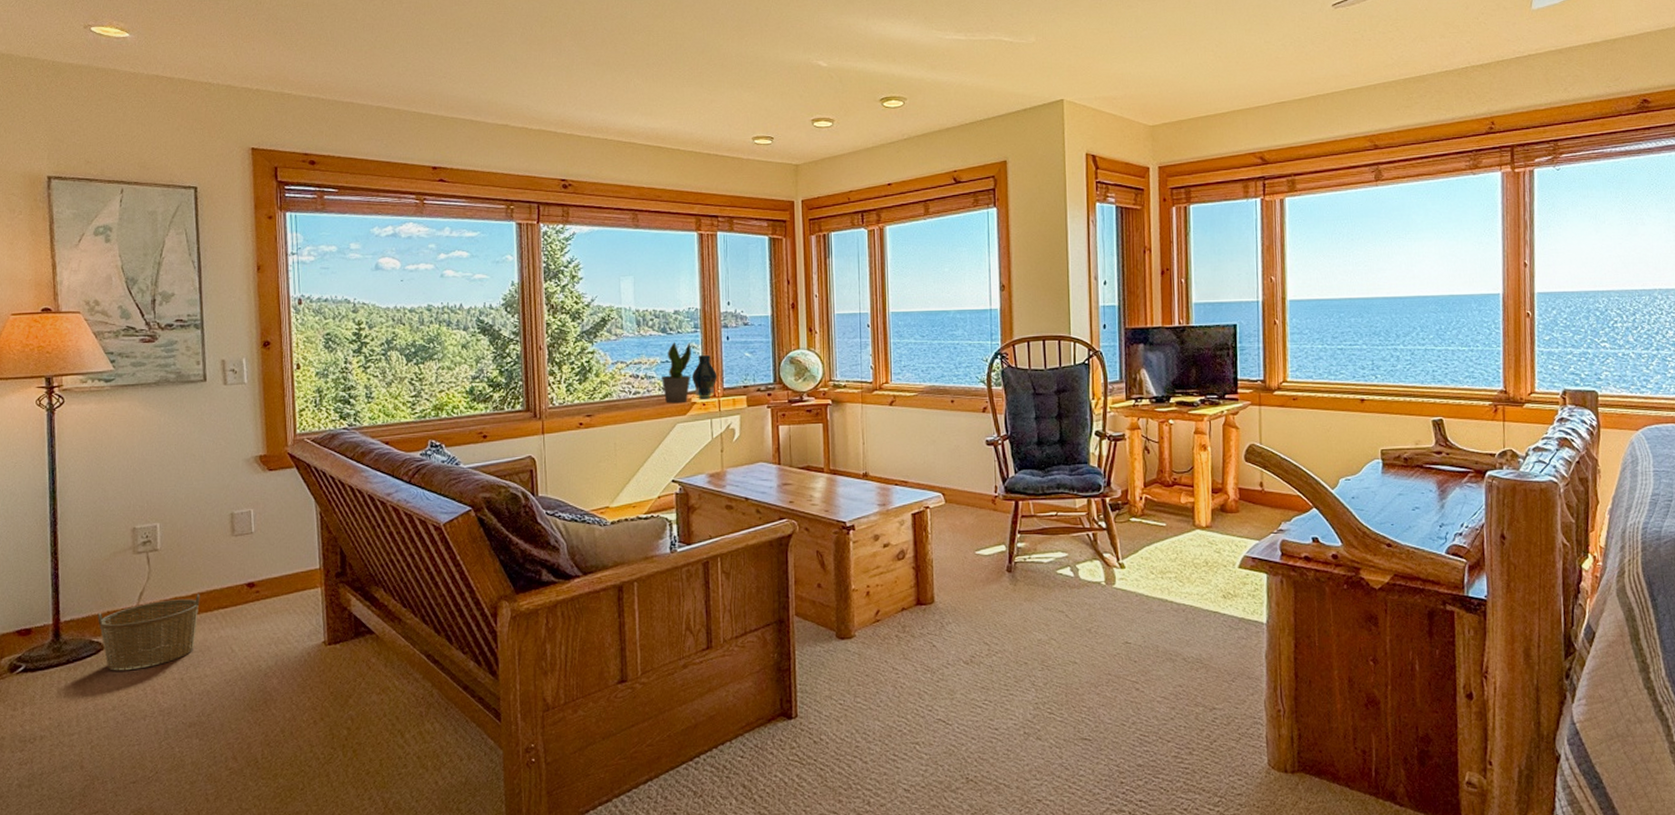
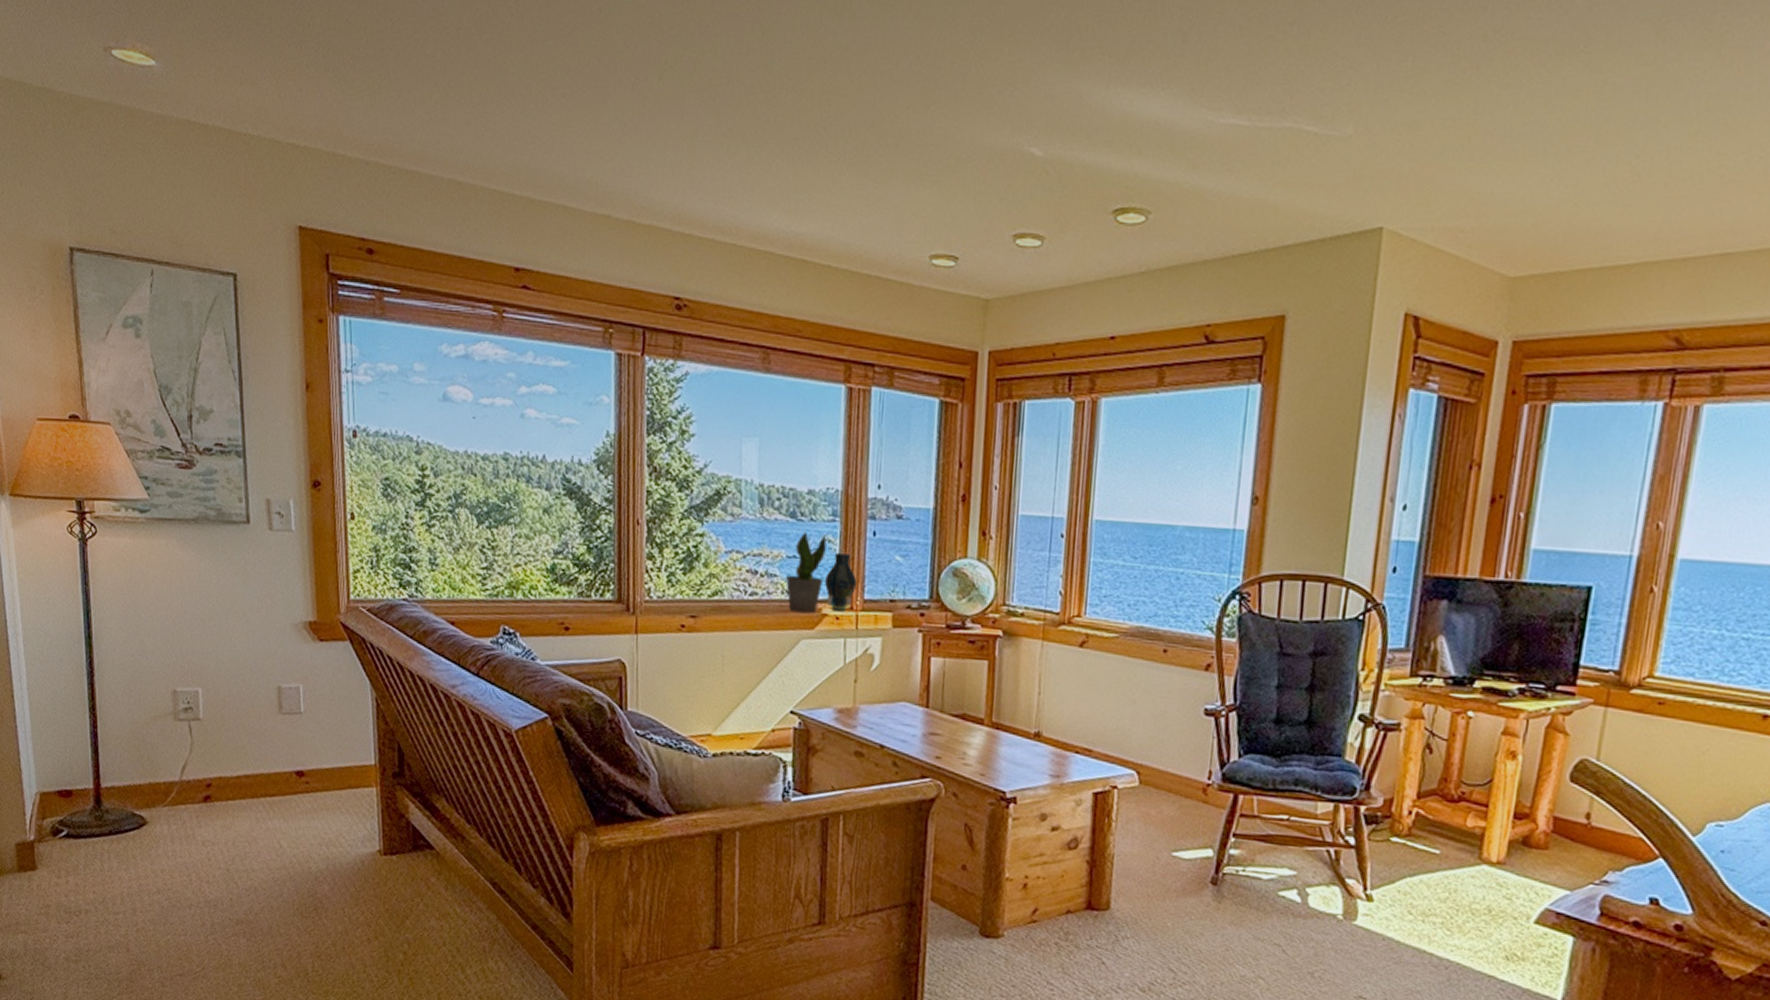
basket: present [97,594,200,671] -> none [138,776,246,853]

